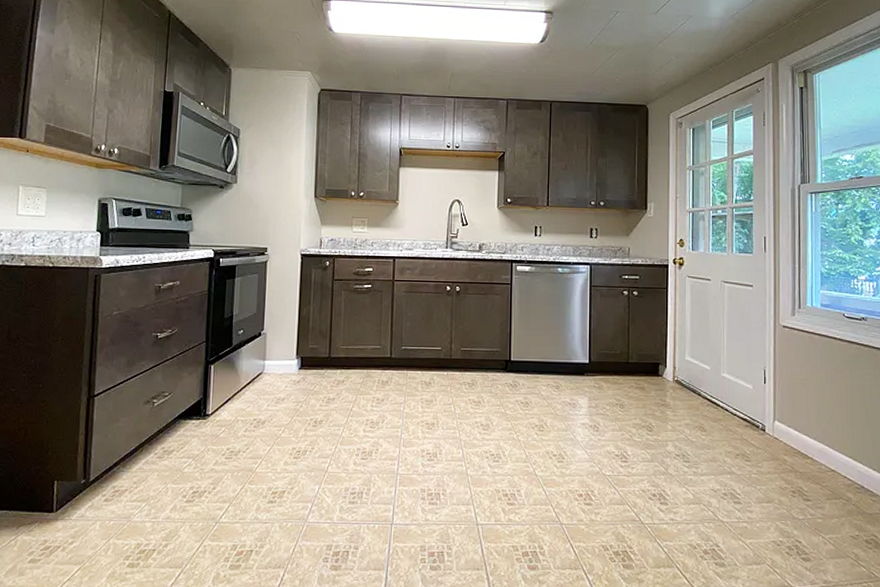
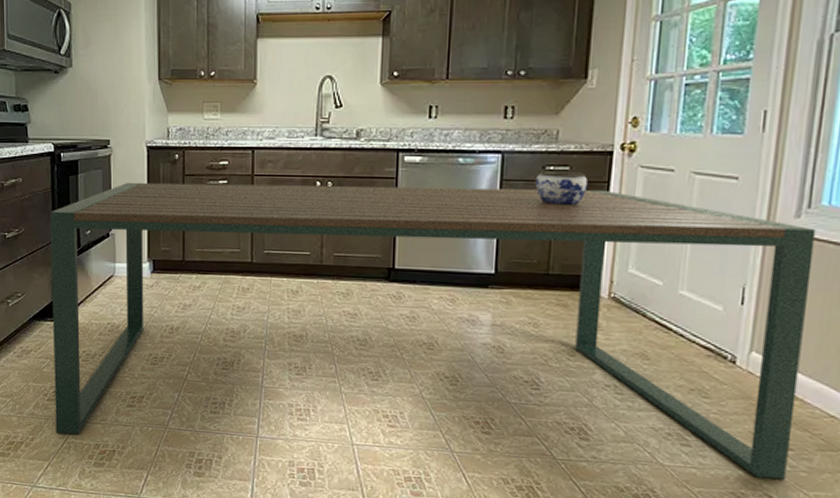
dining table: none [192,285,809,537] -> present [50,182,816,480]
jar: none [615,279,653,307] -> present [535,171,589,206]

